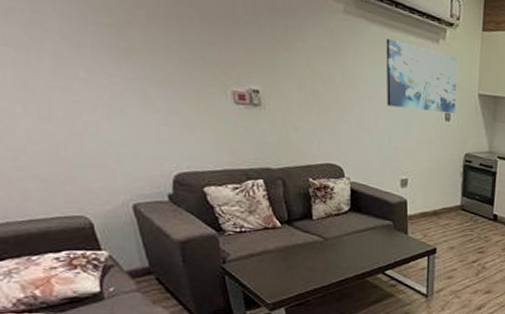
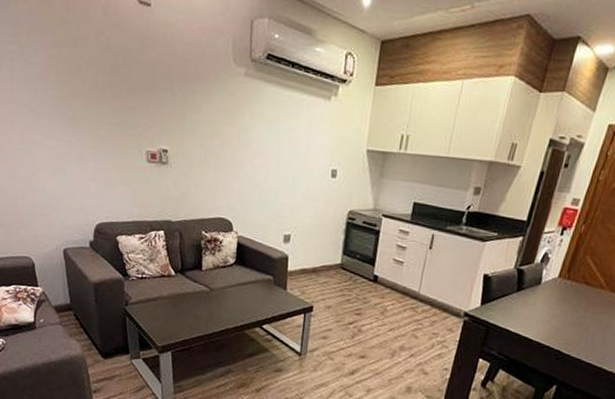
wall art: present [386,39,458,114] -> none [276,98,349,171]

